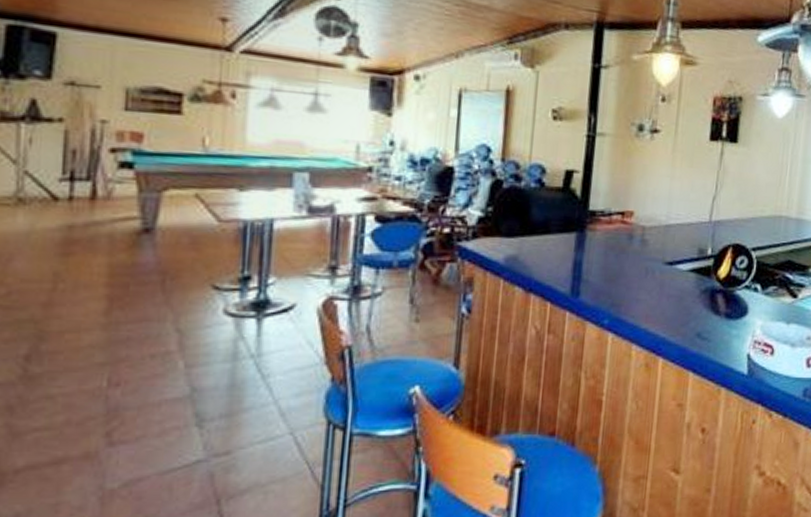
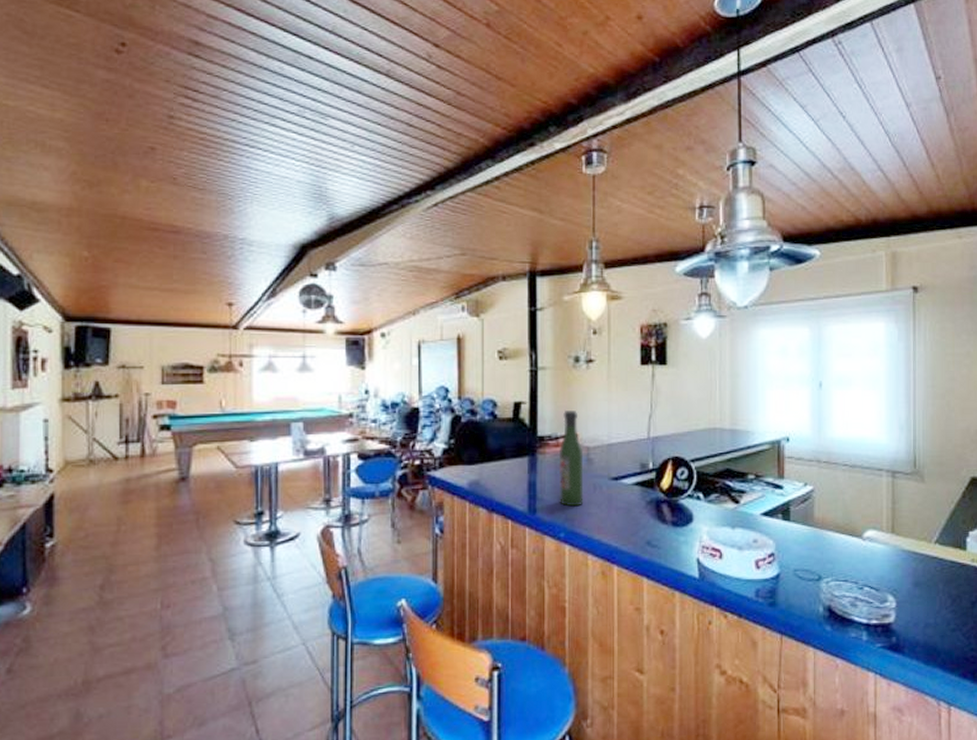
beer bottle: none [606,184,639,292] -> present [558,410,584,507]

